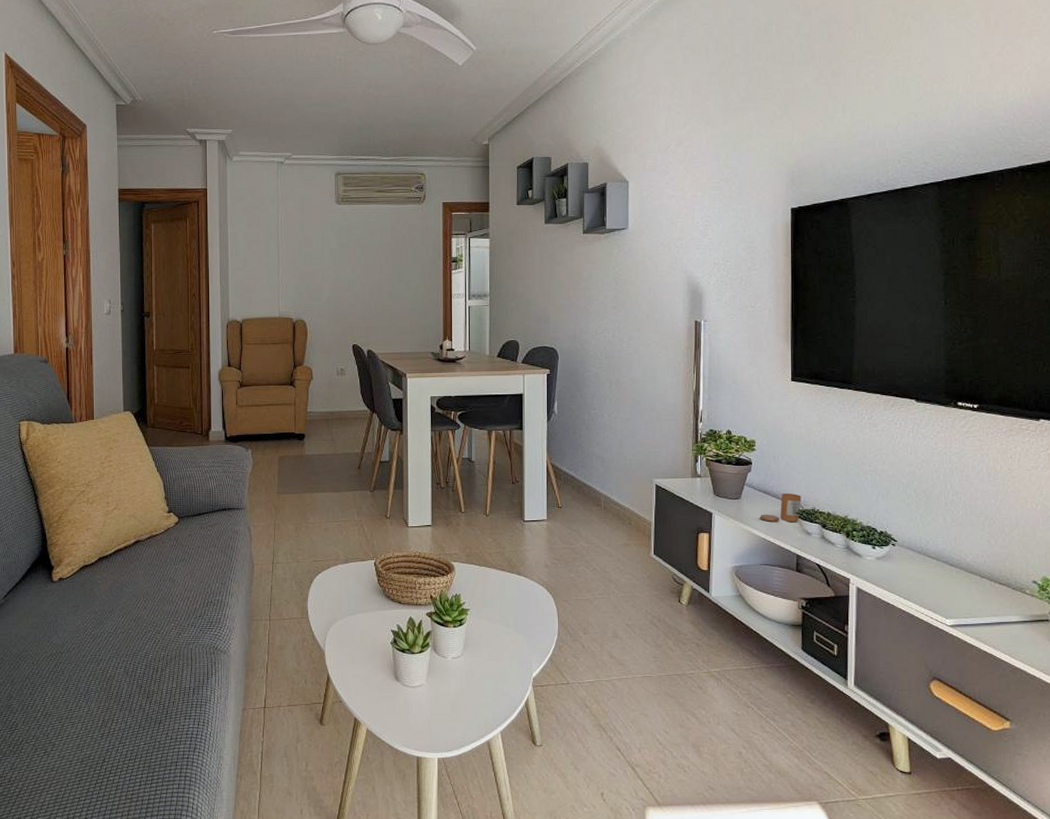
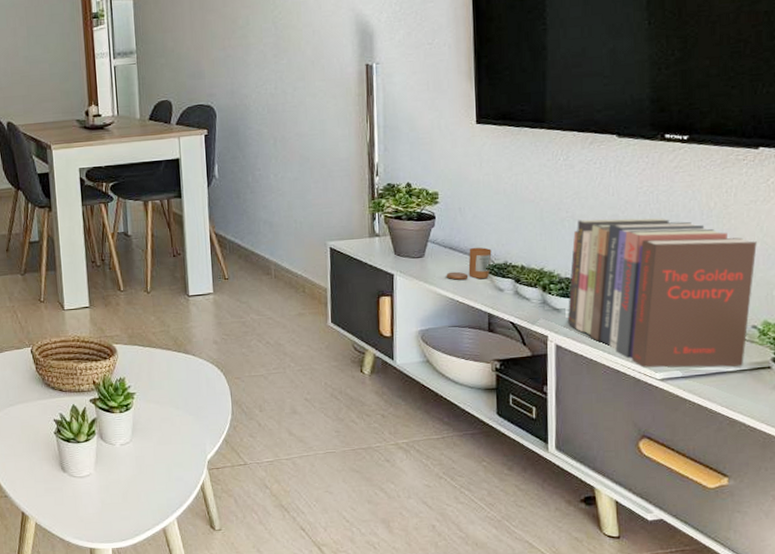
books: none [867,474,1037,619] -> present [567,218,757,368]

